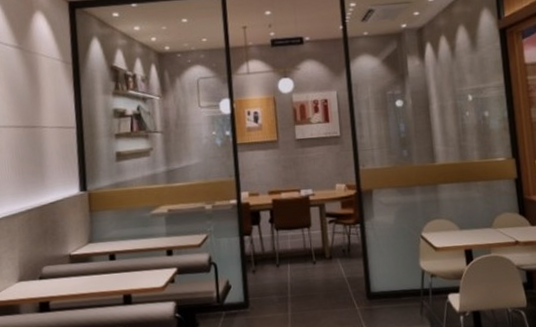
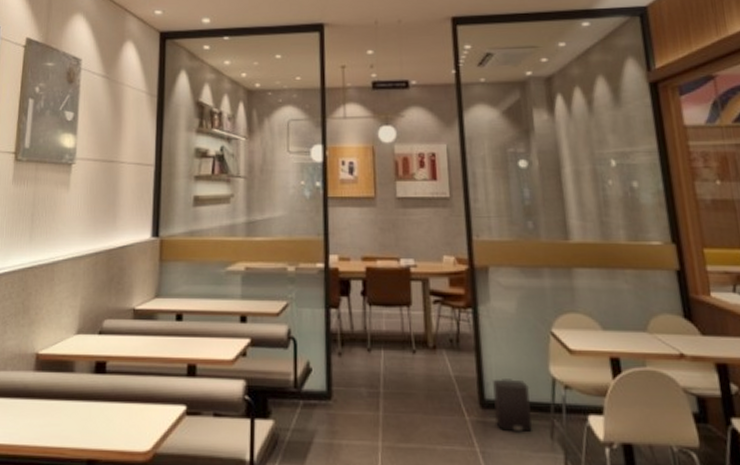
pedal bin: none [377,274,407,315] -> present [493,379,532,433]

